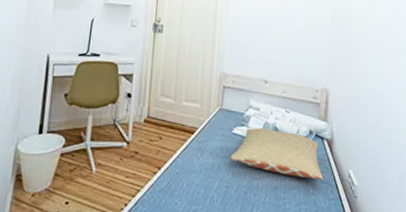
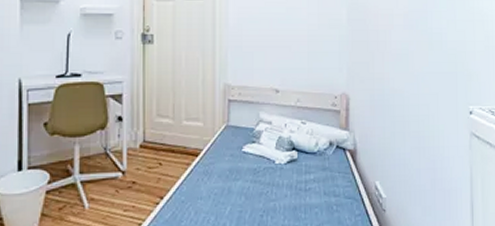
pillow: present [230,128,323,180] -> none [241,143,347,196]

